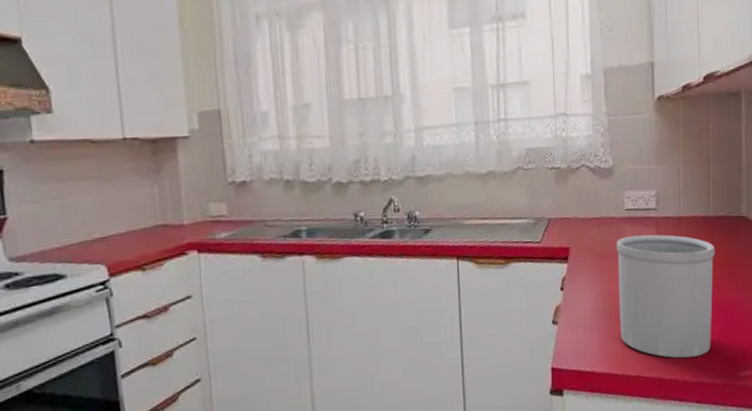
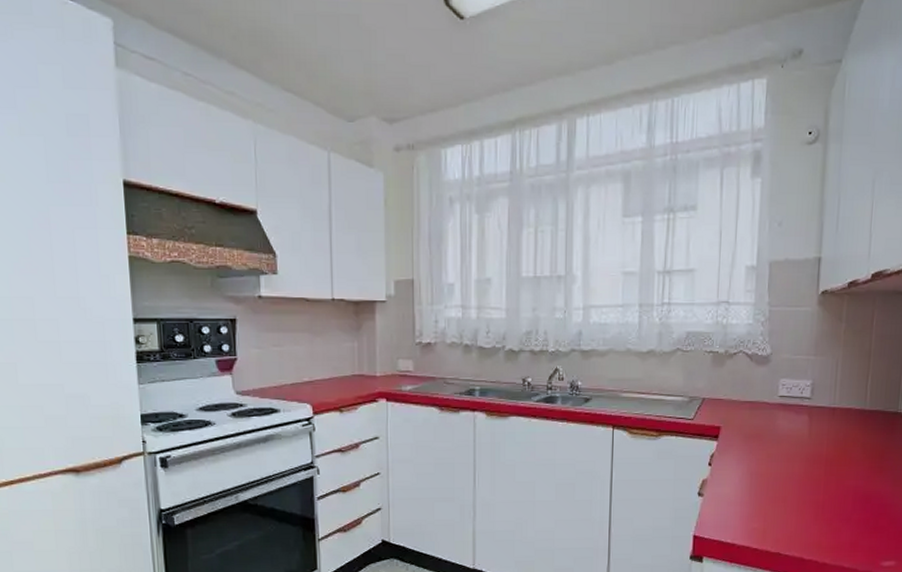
utensil holder: present [616,234,715,358] -> none [763,421,868,542]

